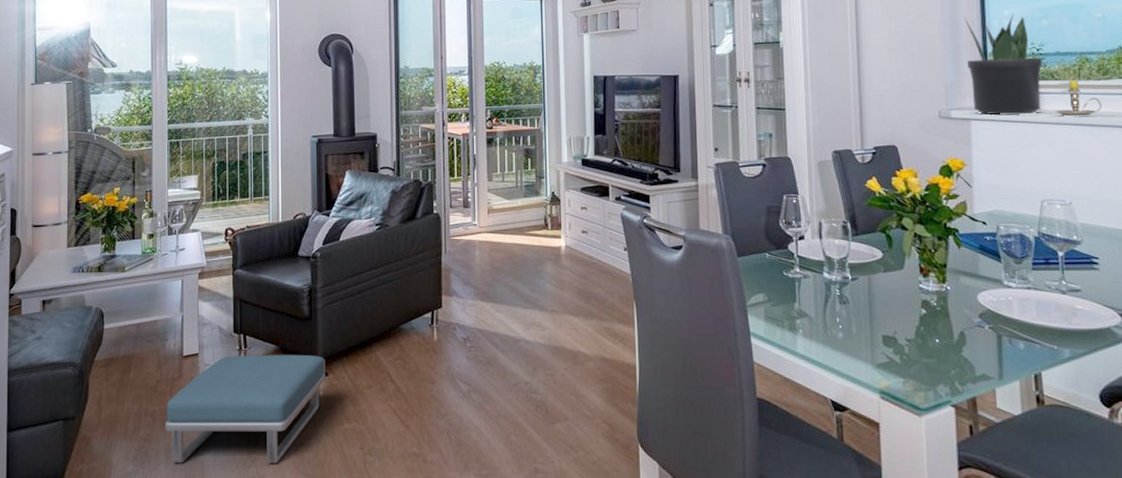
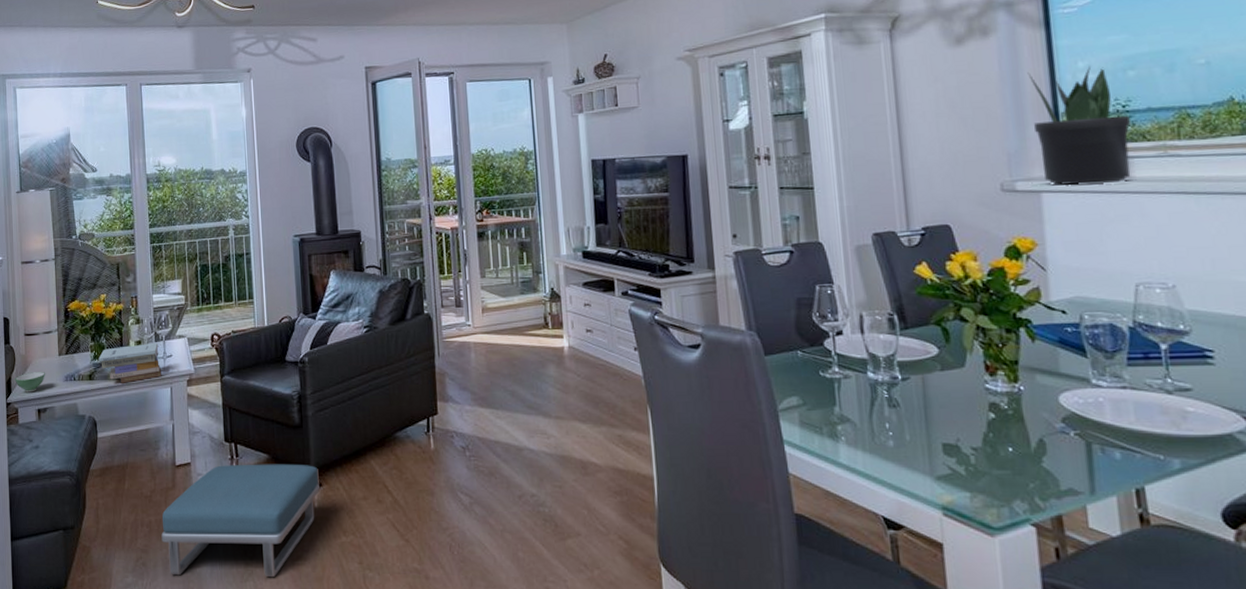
bowl: none [20,263,53,284] -> present [15,372,46,393]
books: none [109,236,174,275] -> present [98,342,162,383]
candlestick: present [1054,79,1102,117] -> none [1148,139,1211,184]

